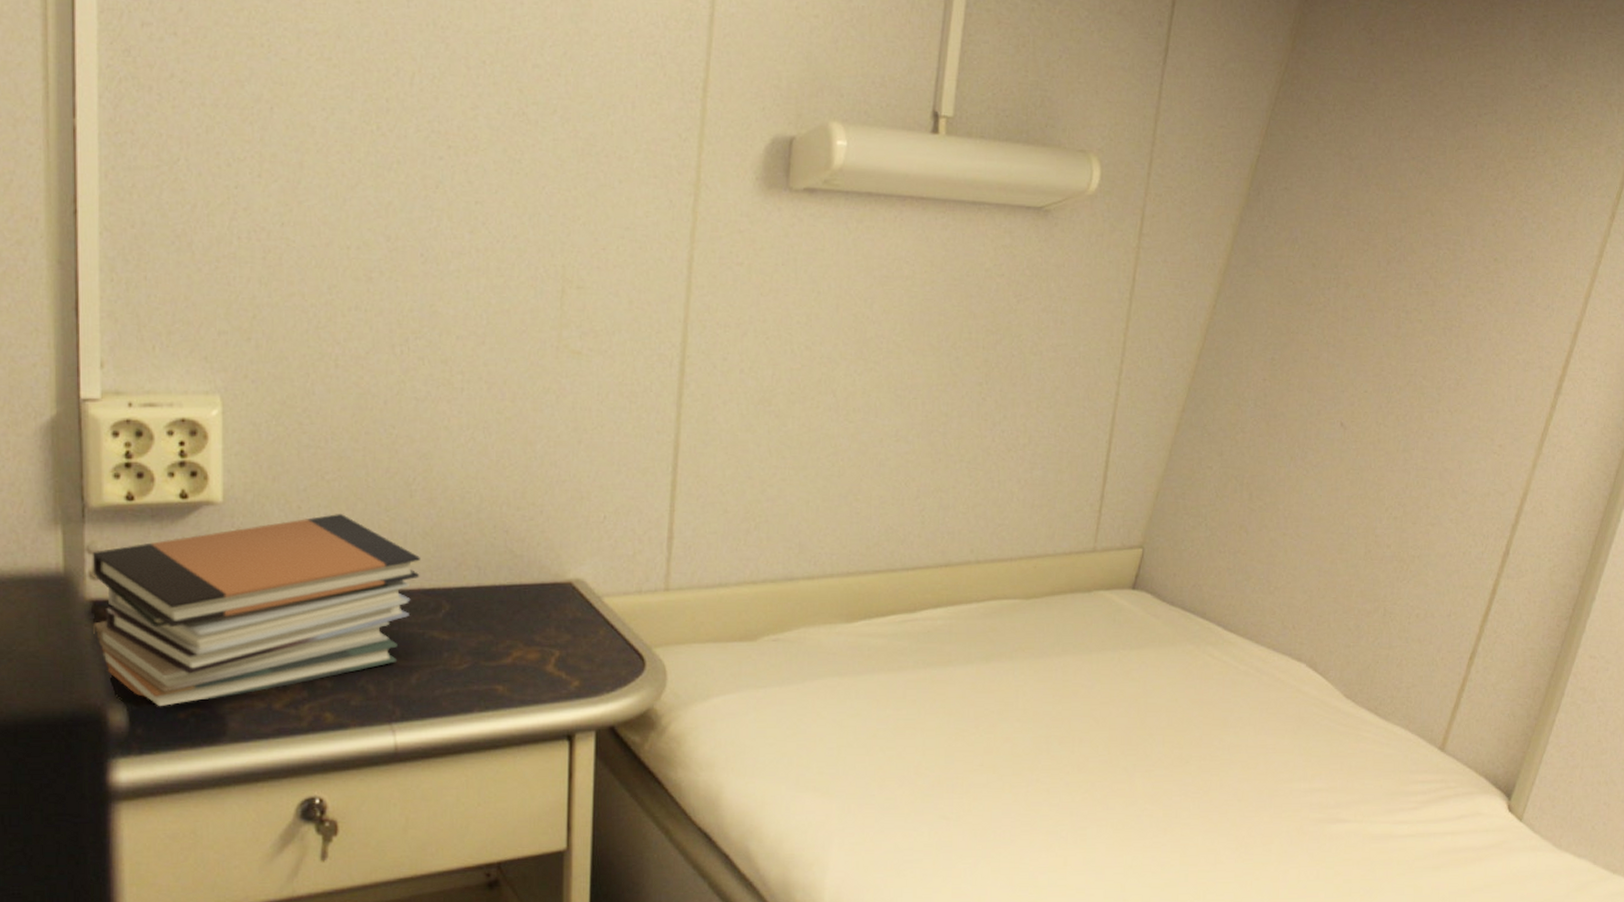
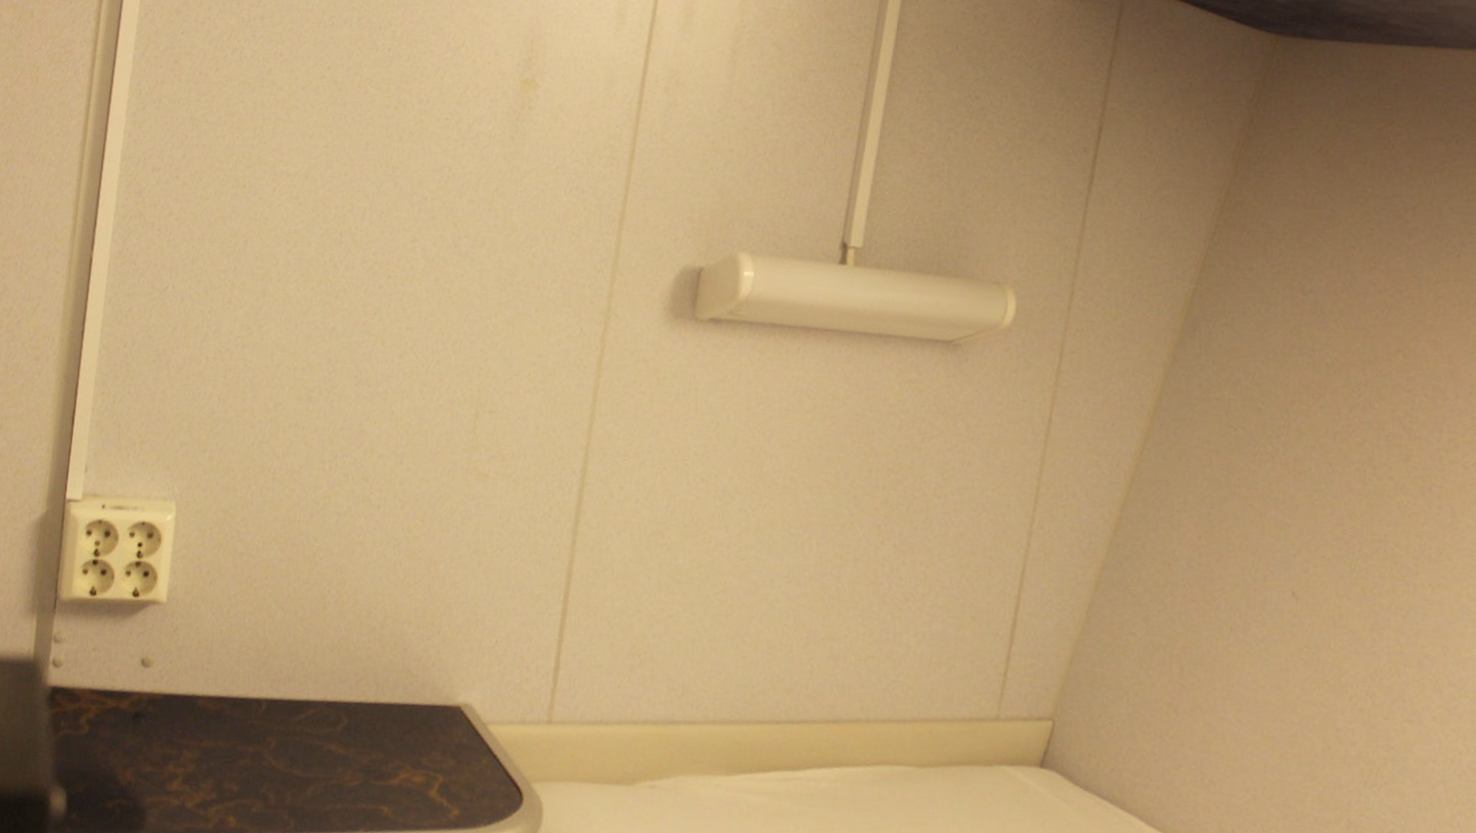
book stack: present [92,514,420,706] -> none [49,620,327,794]

